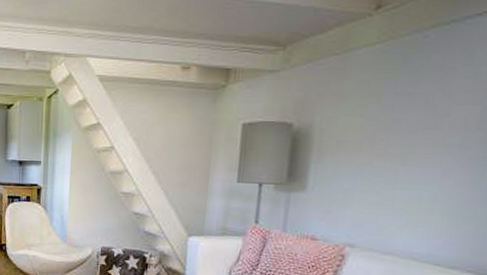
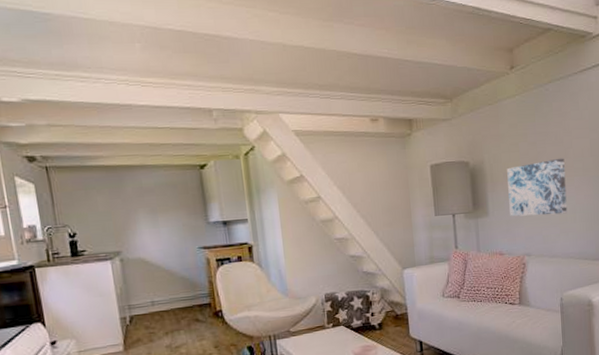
wall art: none [335,129,433,202] -> present [507,158,568,217]

